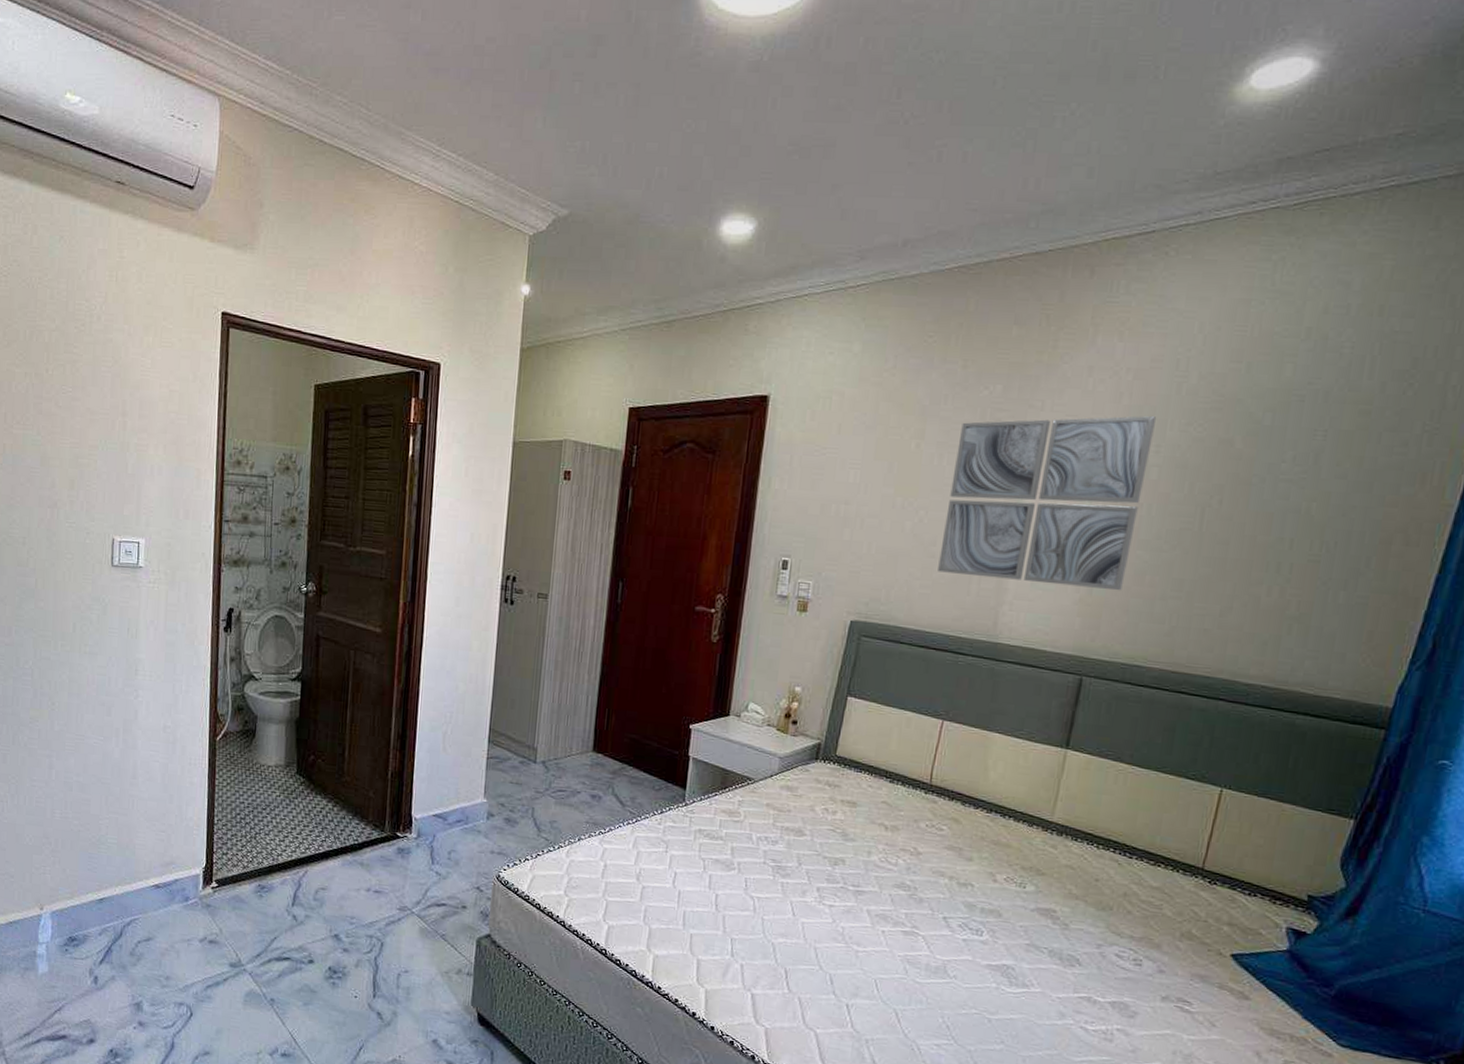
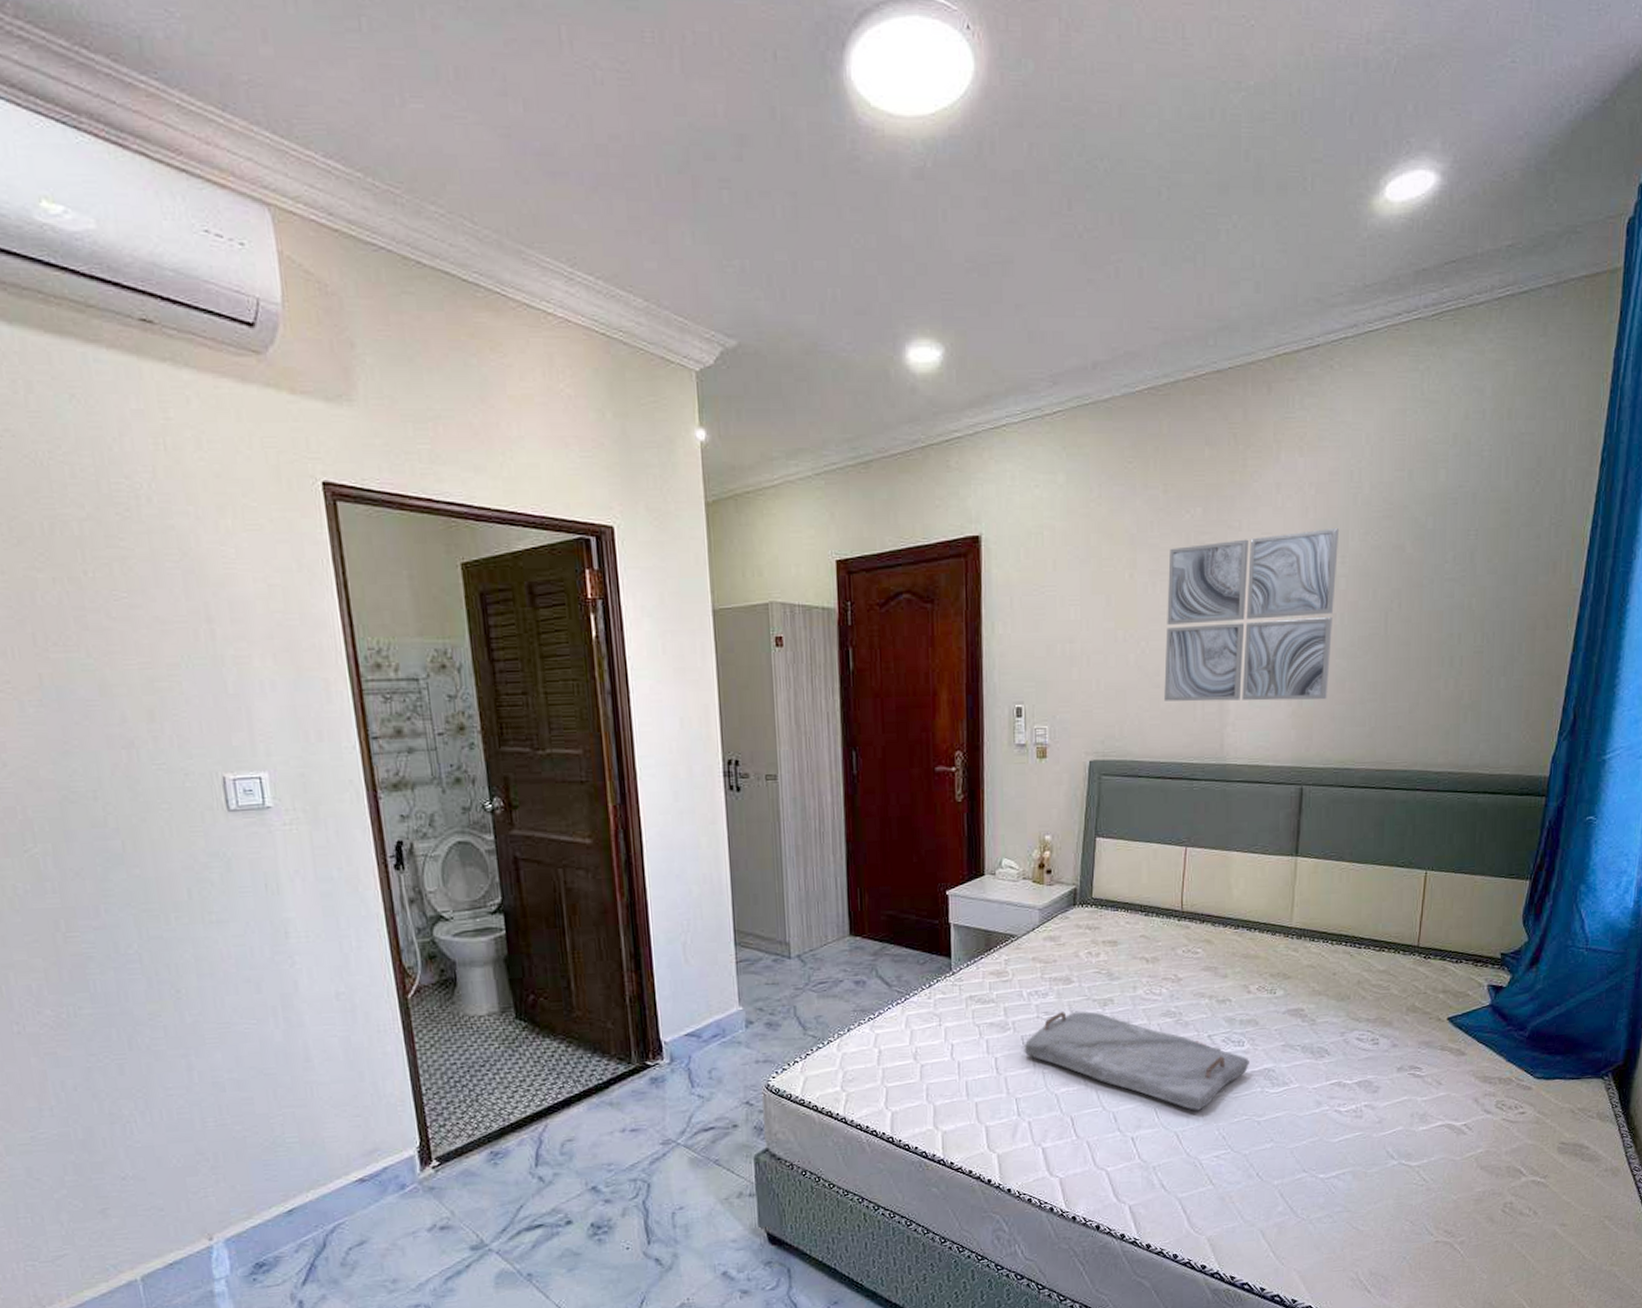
serving tray: none [746,861,987,993] -> present [1024,1011,1249,1111]

